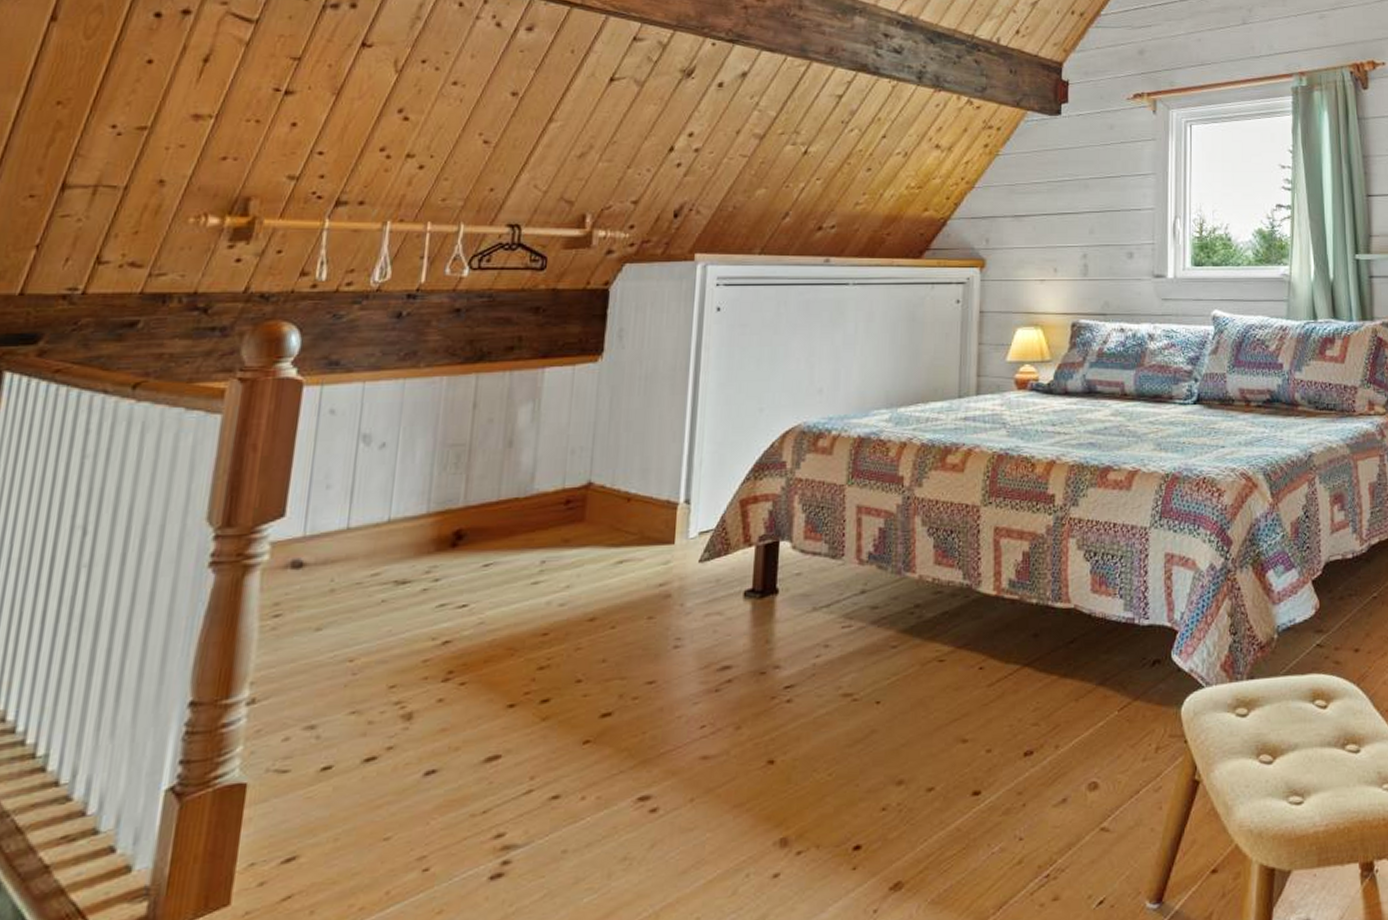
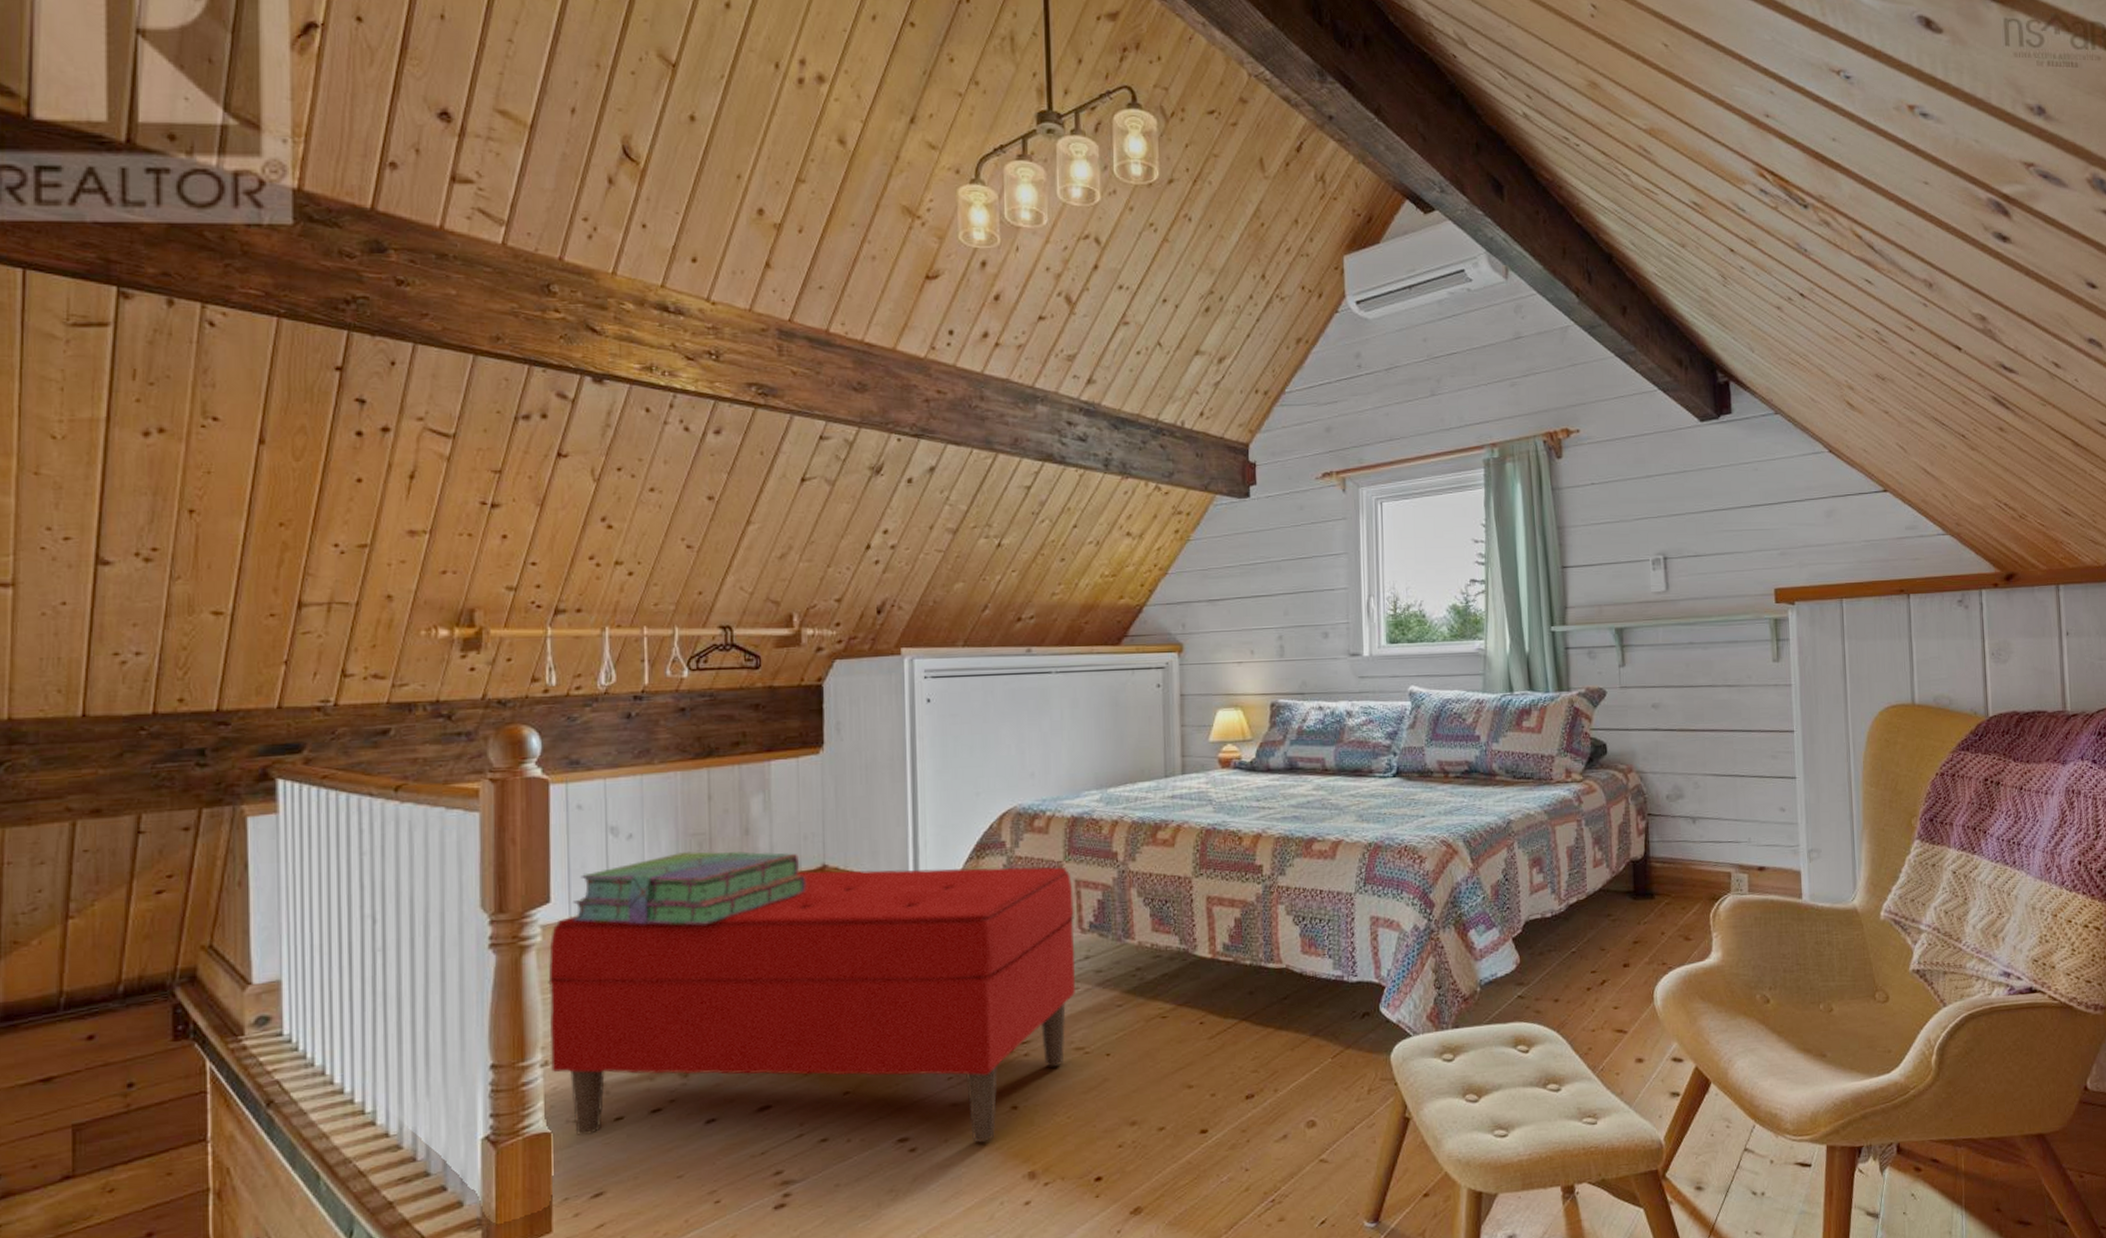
bench: none [257,489,854,803] -> present [548,866,1075,1143]
stack of books: none [306,464,569,546] -> present [572,851,807,925]

